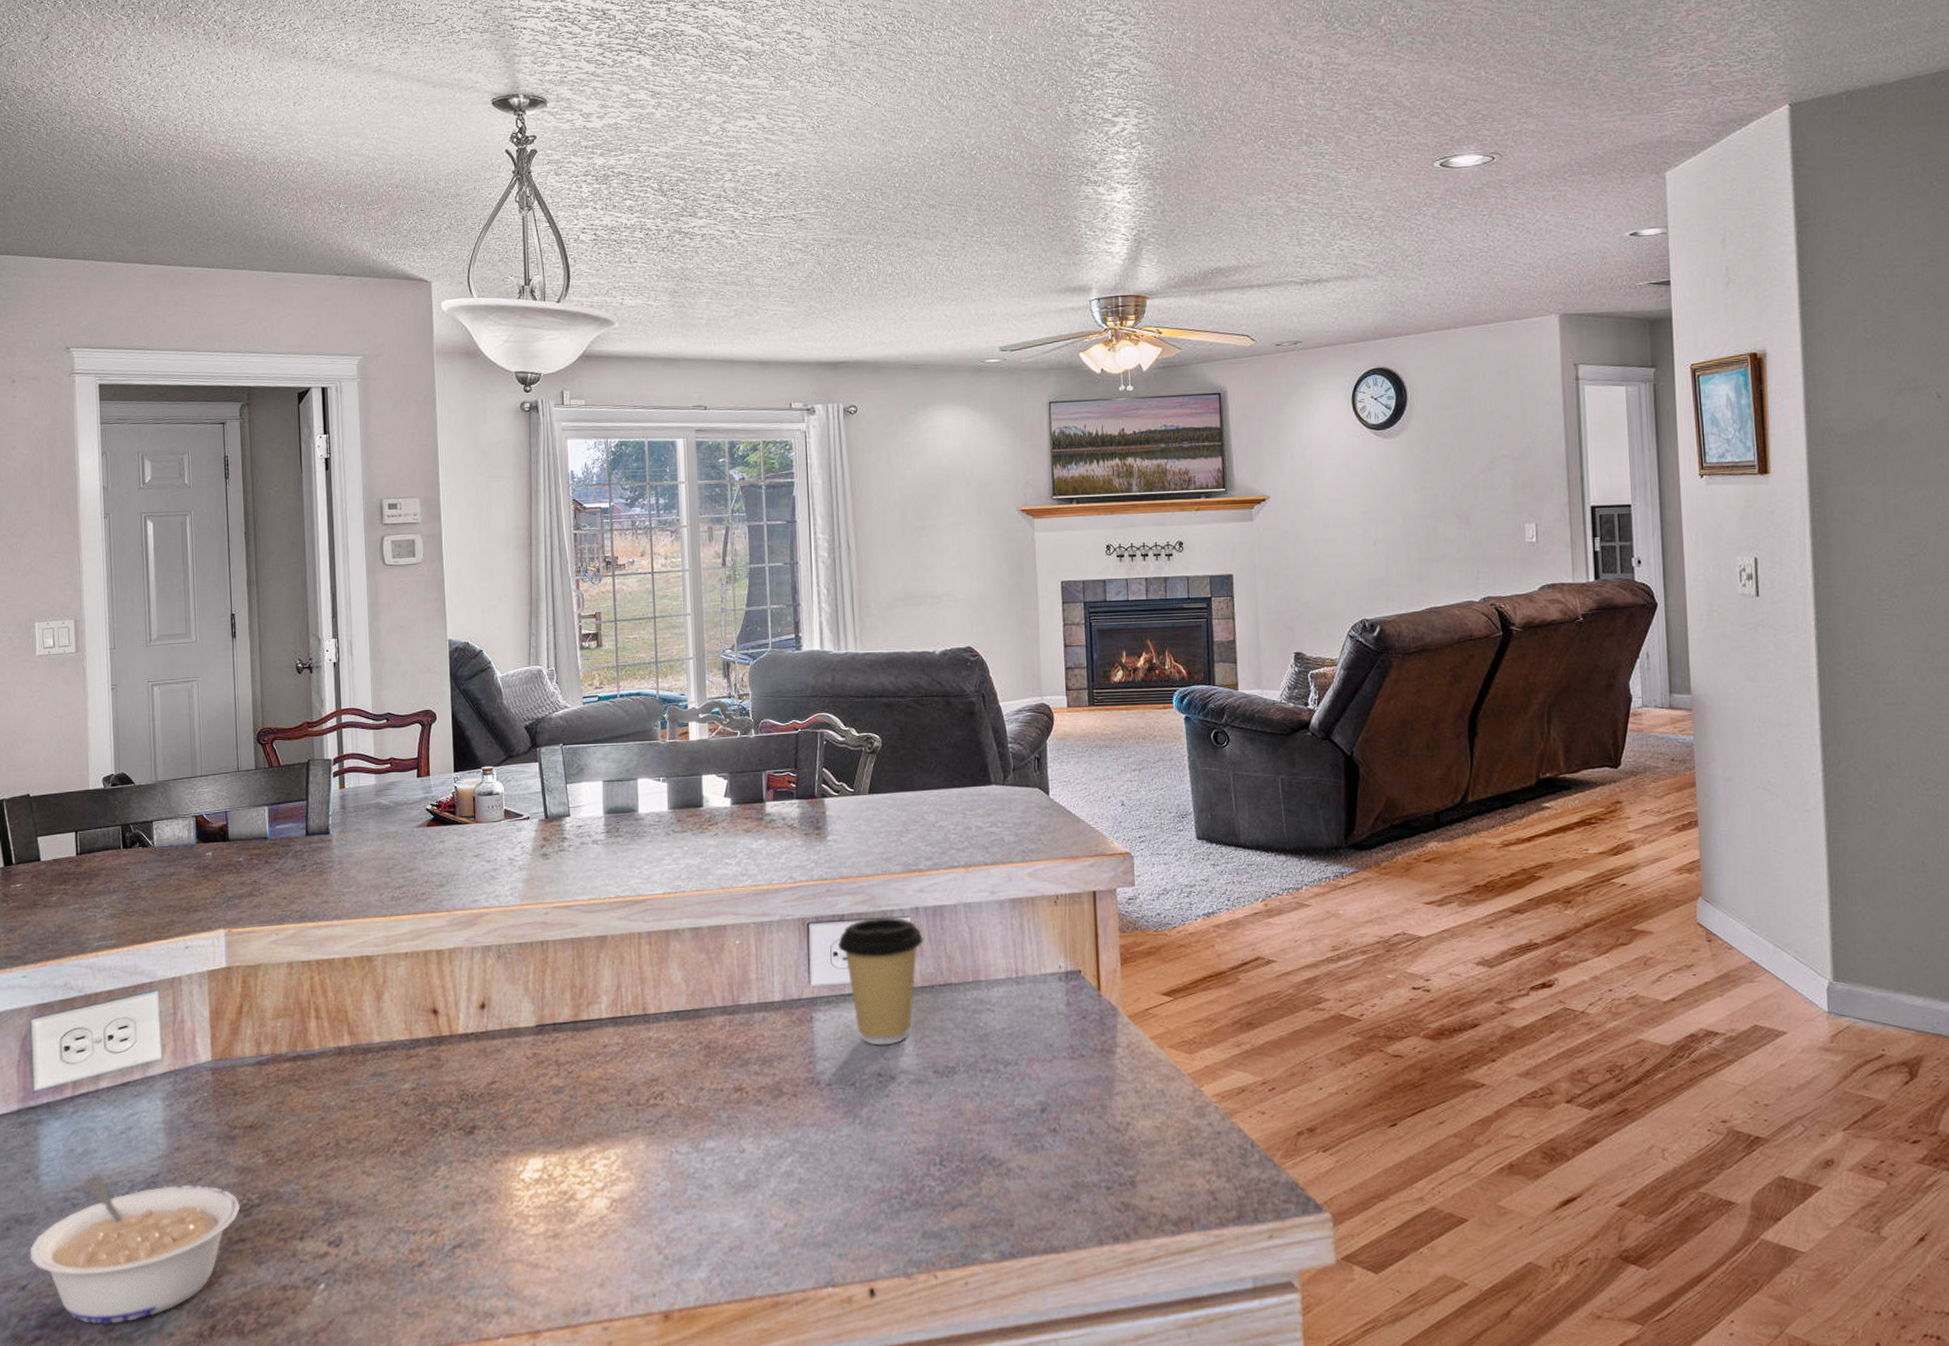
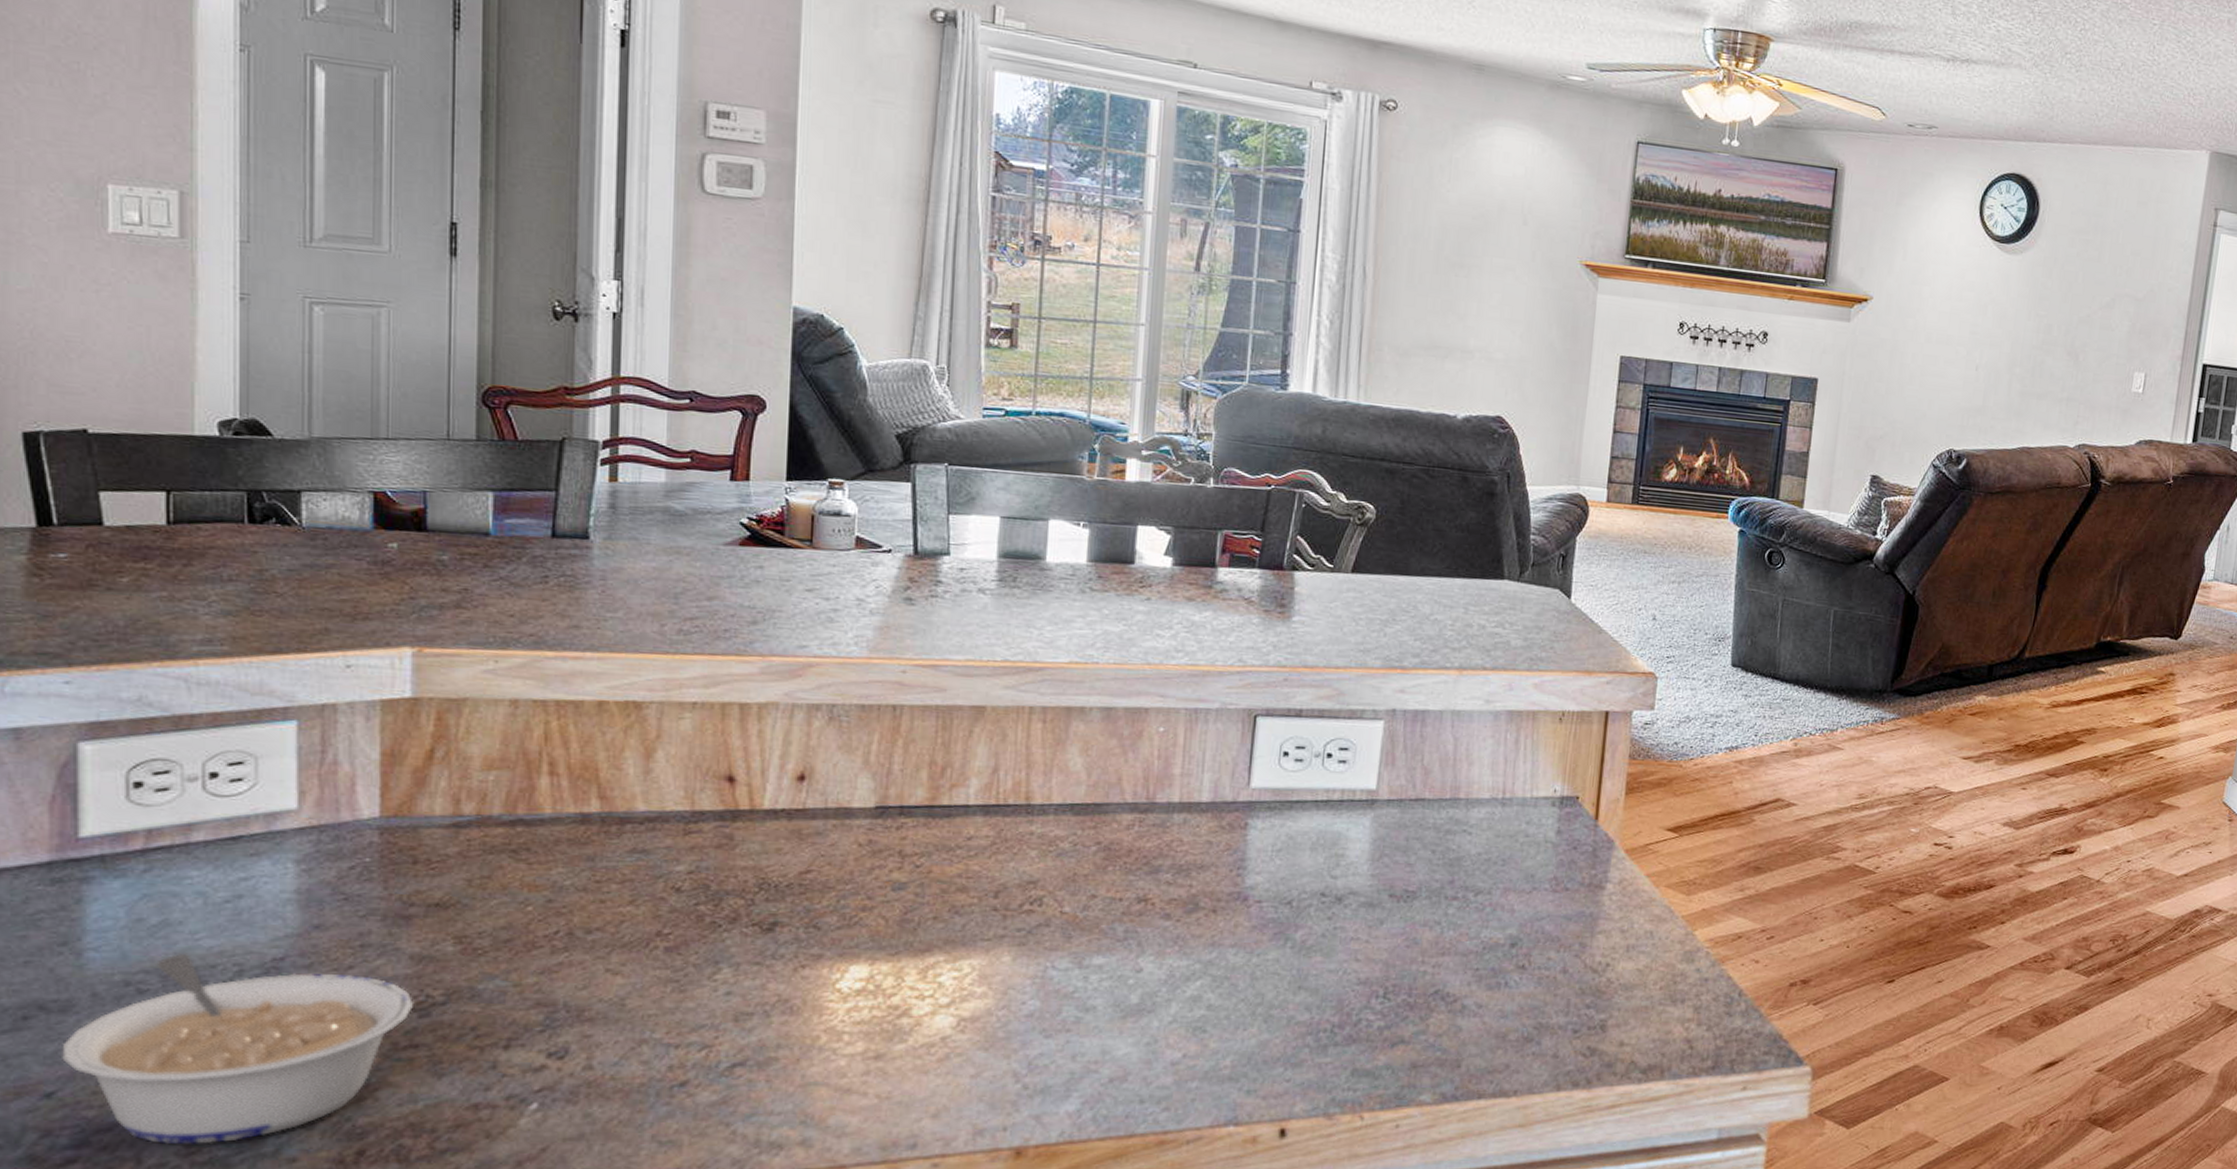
coffee cup: present [838,917,923,1046] -> none [1290,716,1397,862]

